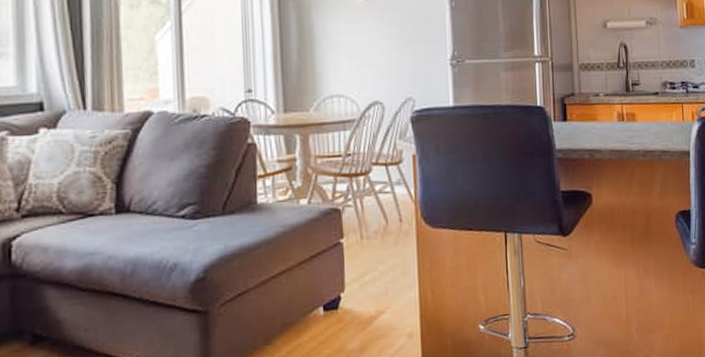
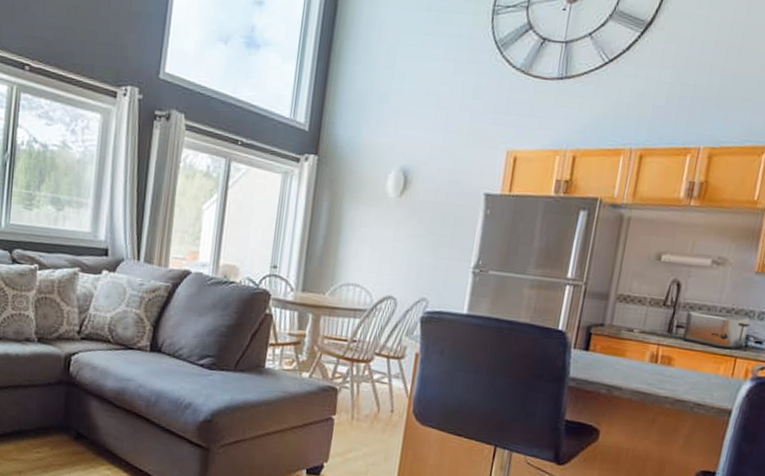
toaster: none [637,65,686,99] -> present [682,309,750,351]

